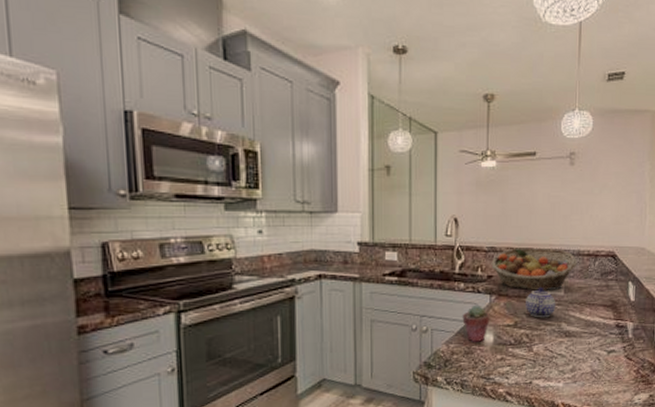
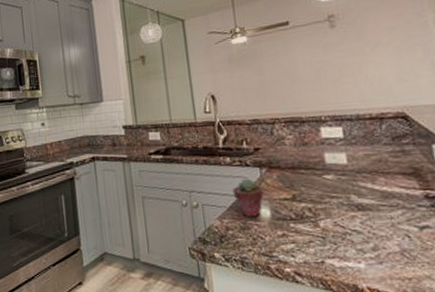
fruit basket: present [491,247,578,291] -> none [256,115,359,161]
teapot: present [526,286,556,318] -> none [301,156,341,190]

